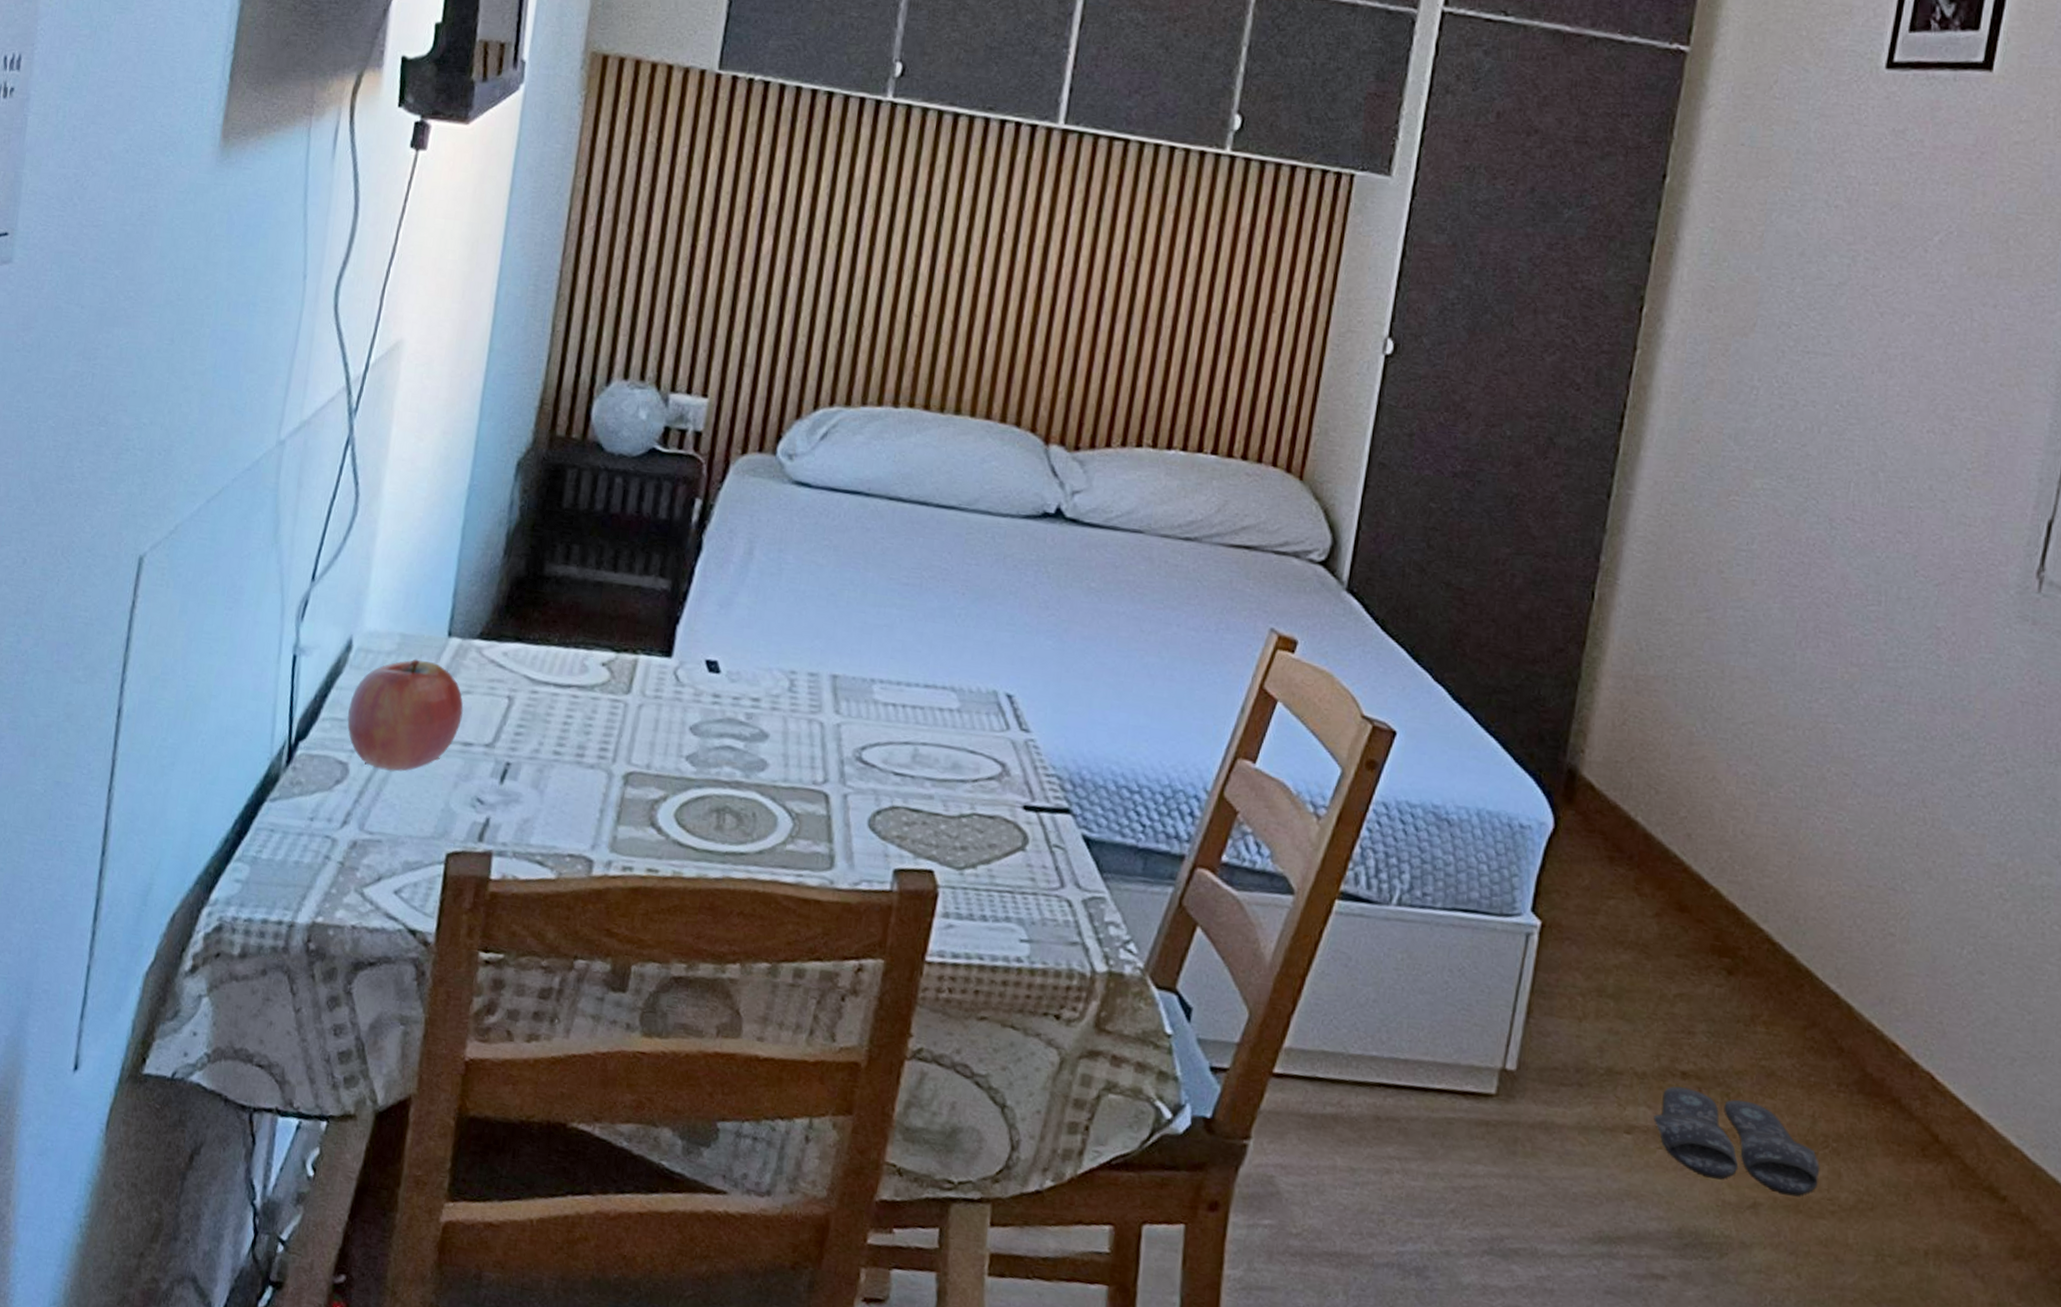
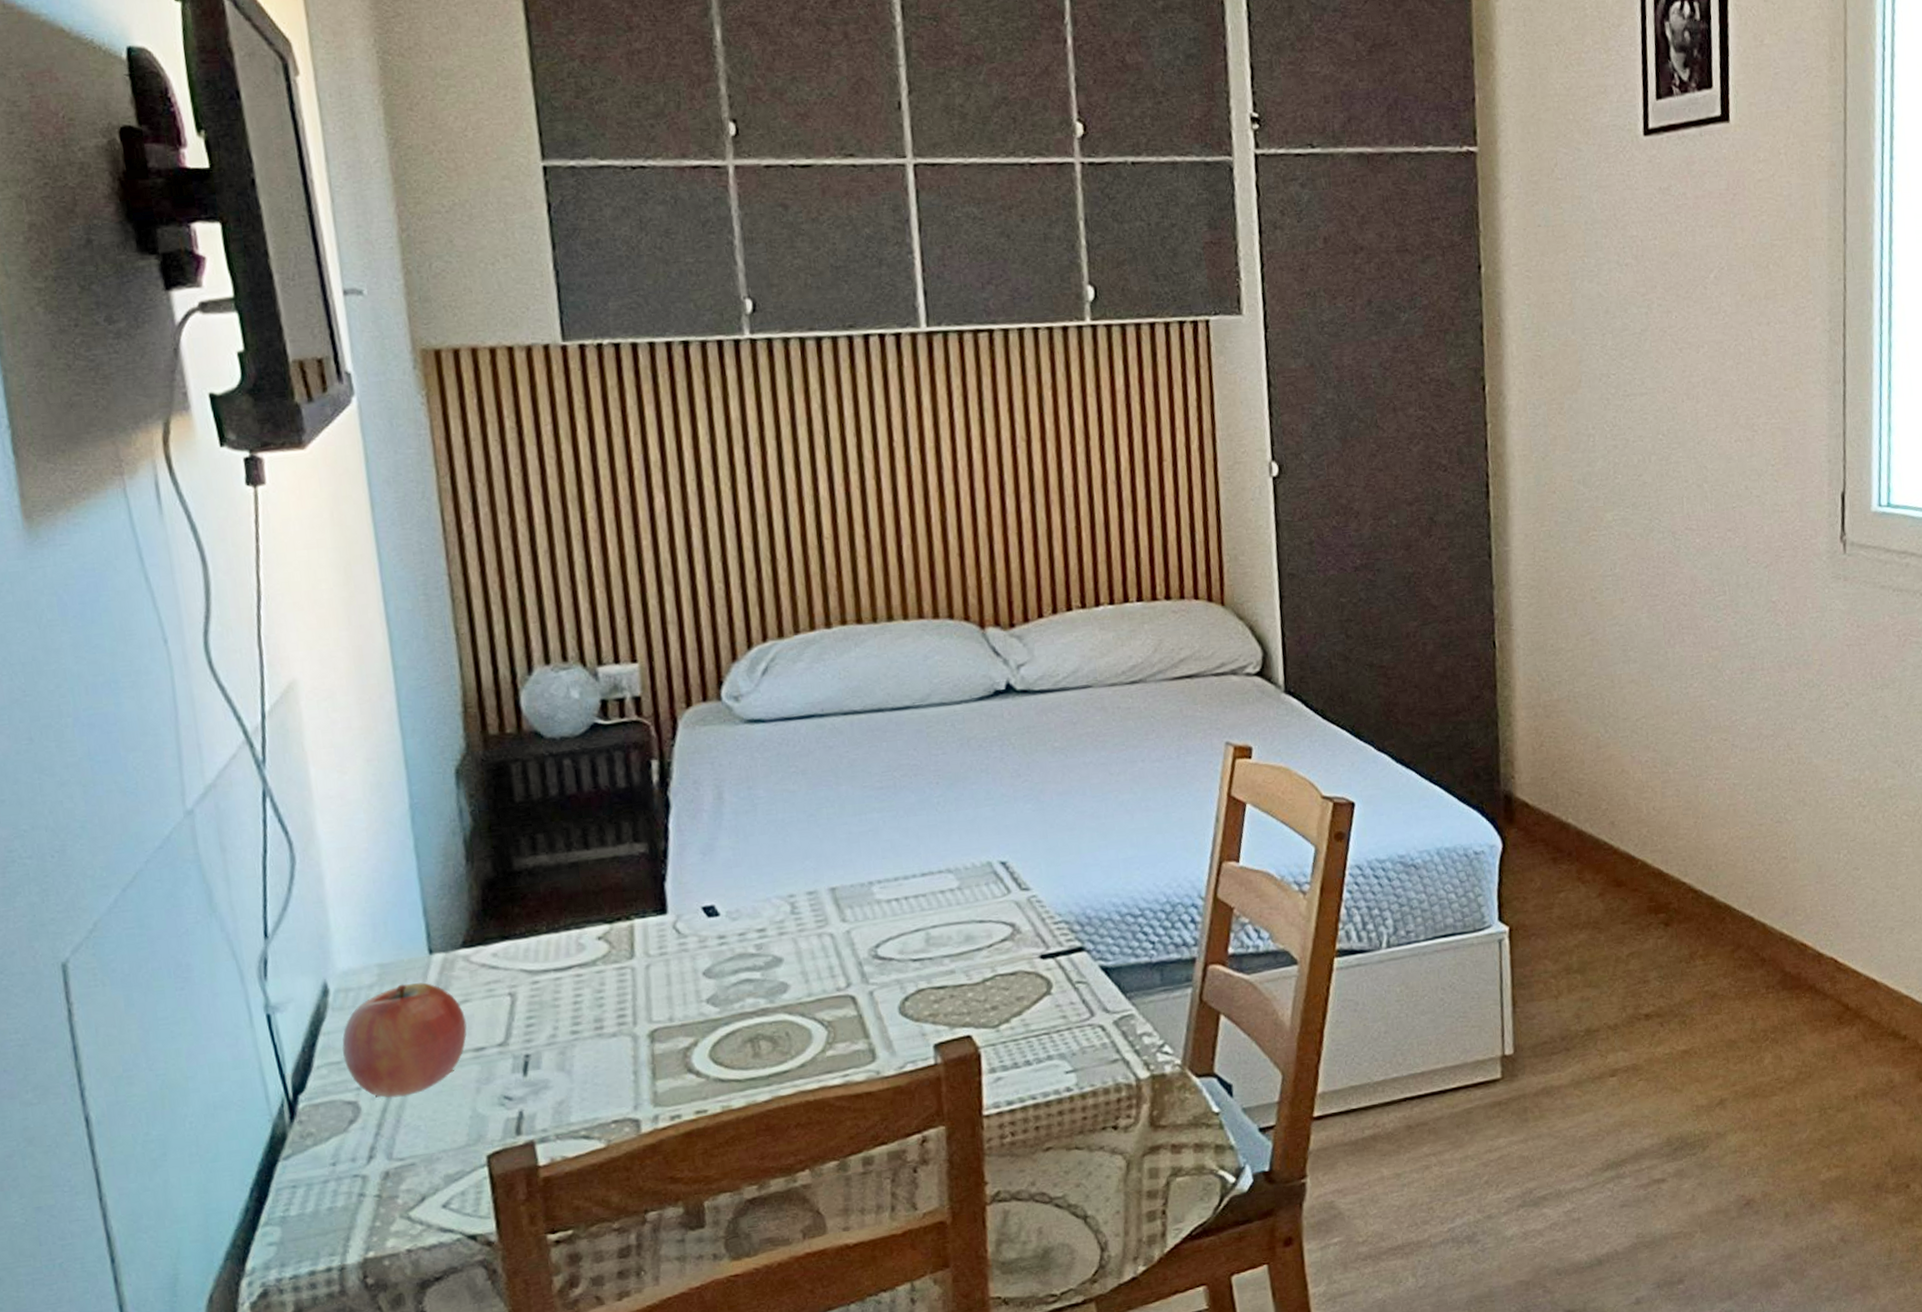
slippers: present [1653,1086,1820,1196] -> none [1630,1022,1766,1092]

